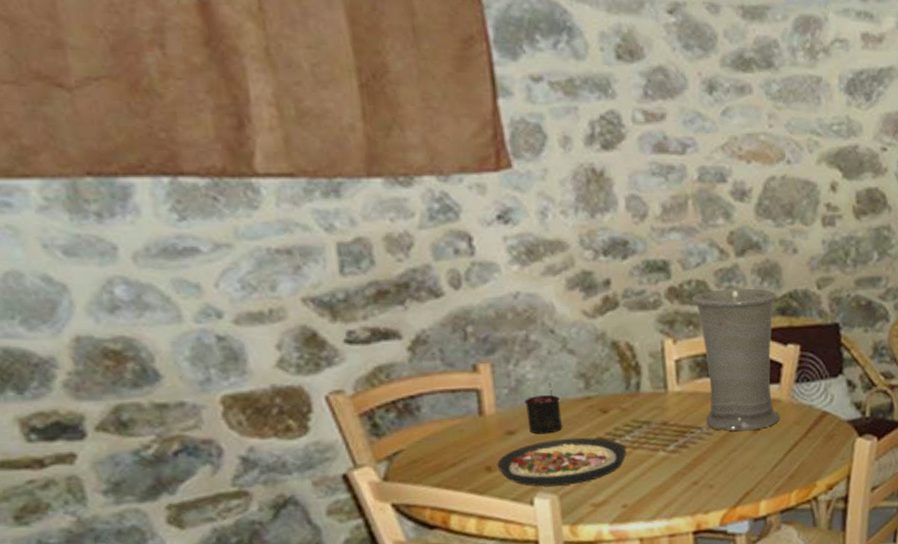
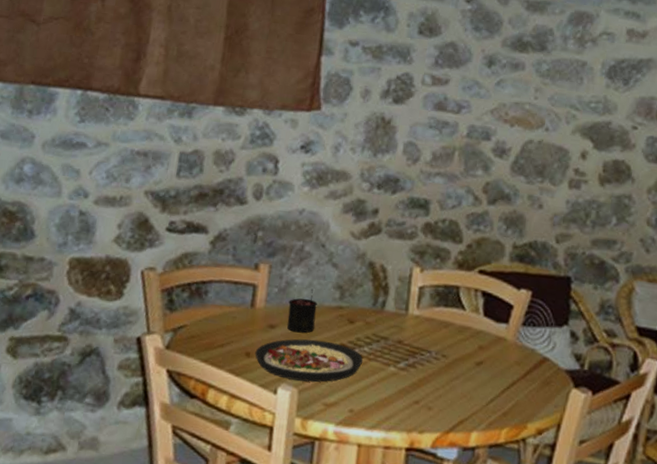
vase: present [692,288,780,432] -> none [435,230,518,363]

